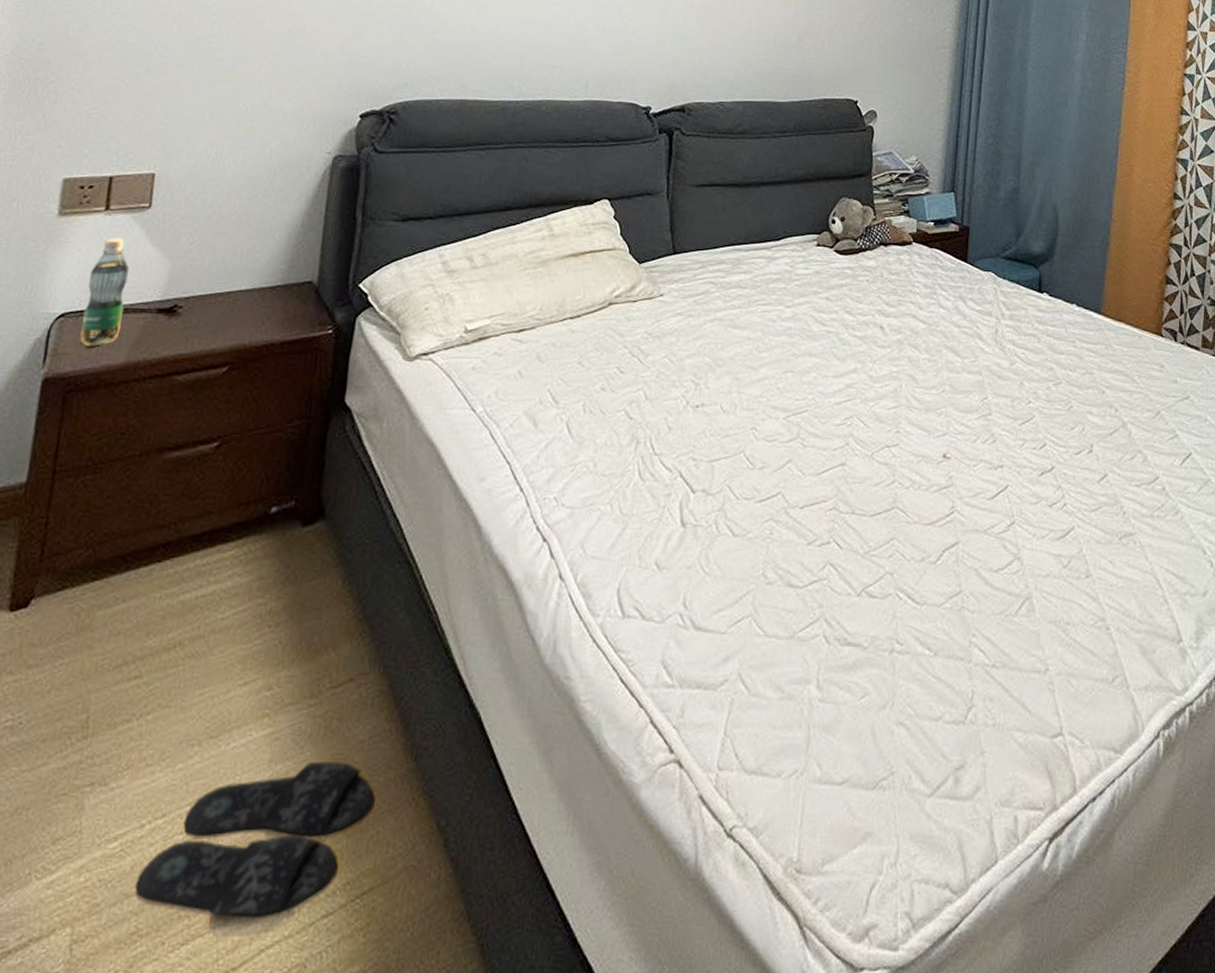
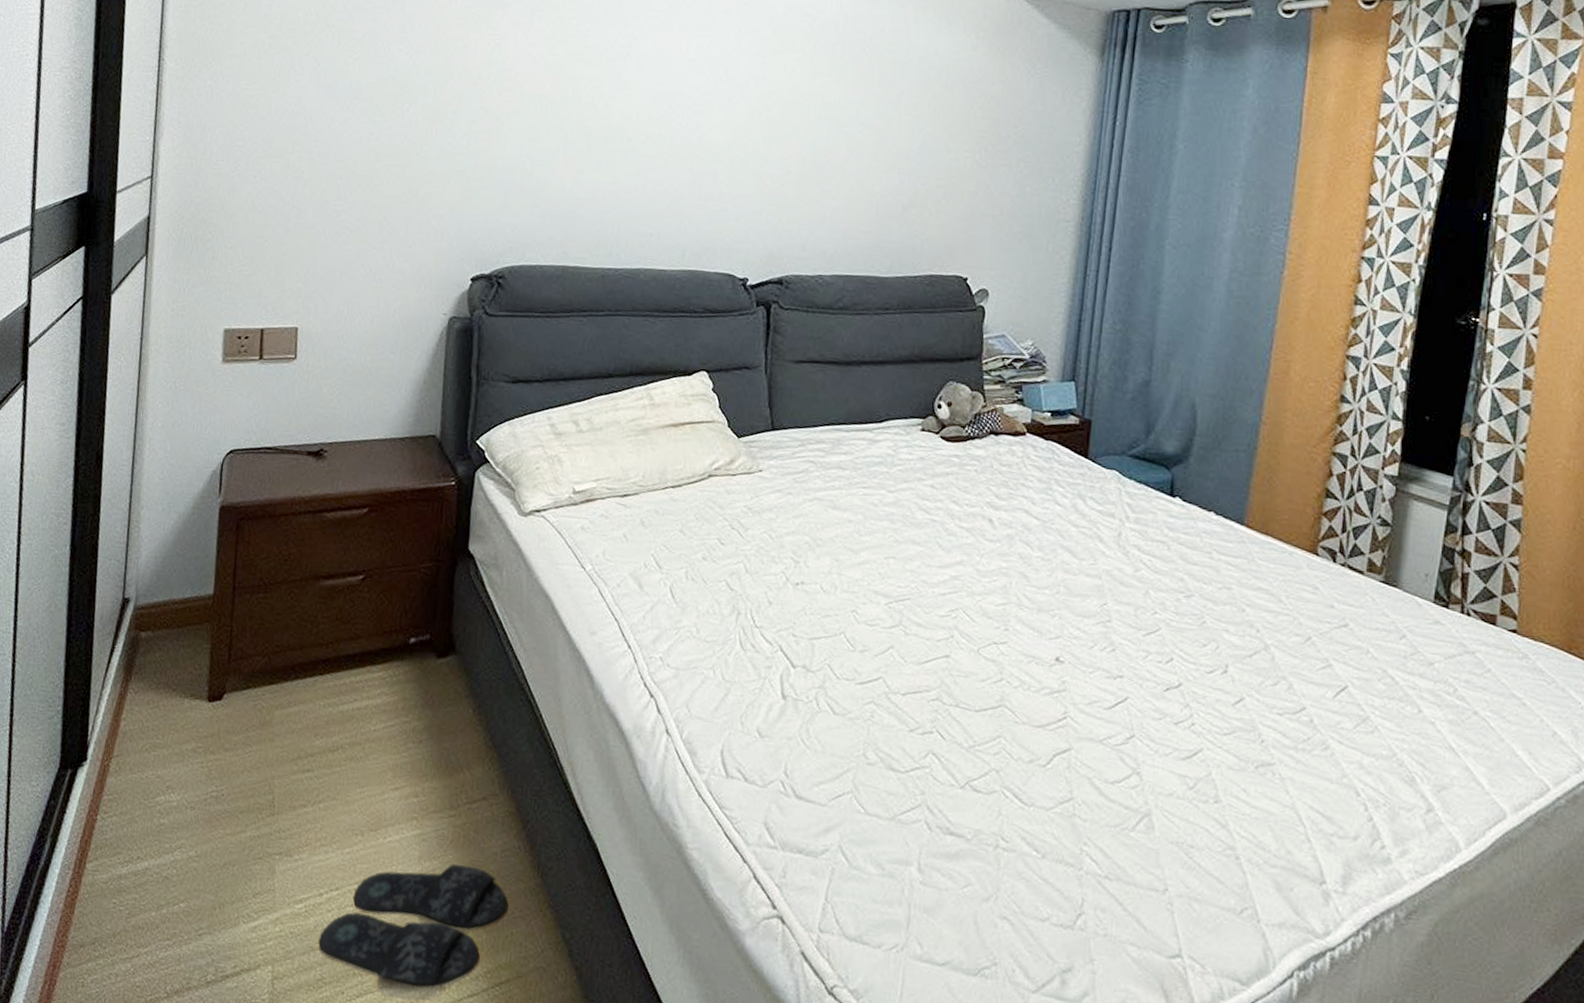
bottle: present [80,238,130,347] -> none [246,384,283,482]

